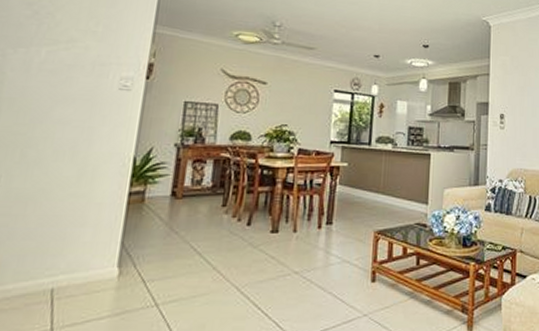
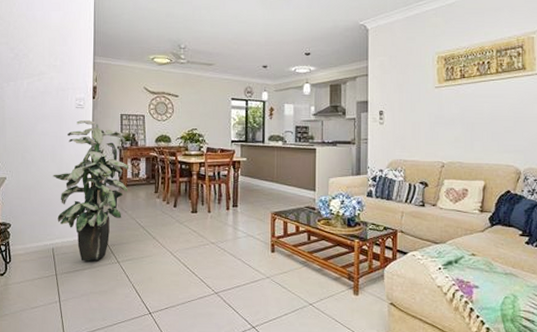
indoor plant: none [66,106,189,307] -> present [53,119,130,261]

